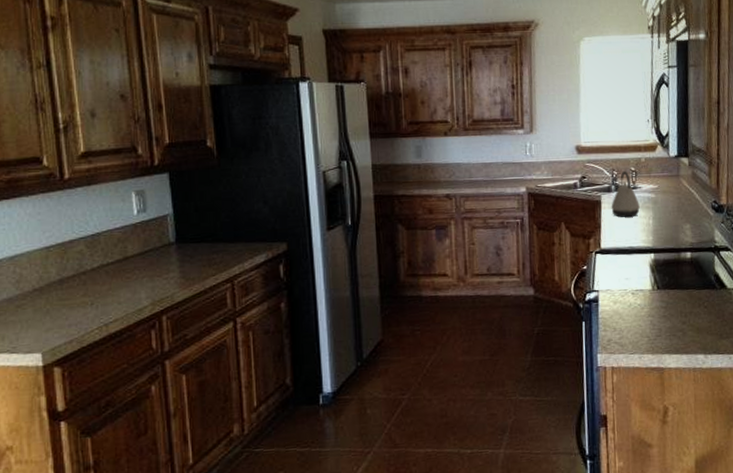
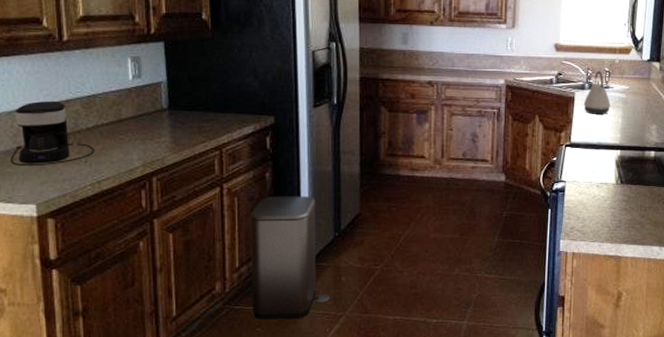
coffee maker: none [14,243,100,314] -> present [11,101,94,167]
pedal bin: none [265,324,356,462] -> present [249,196,330,320]

